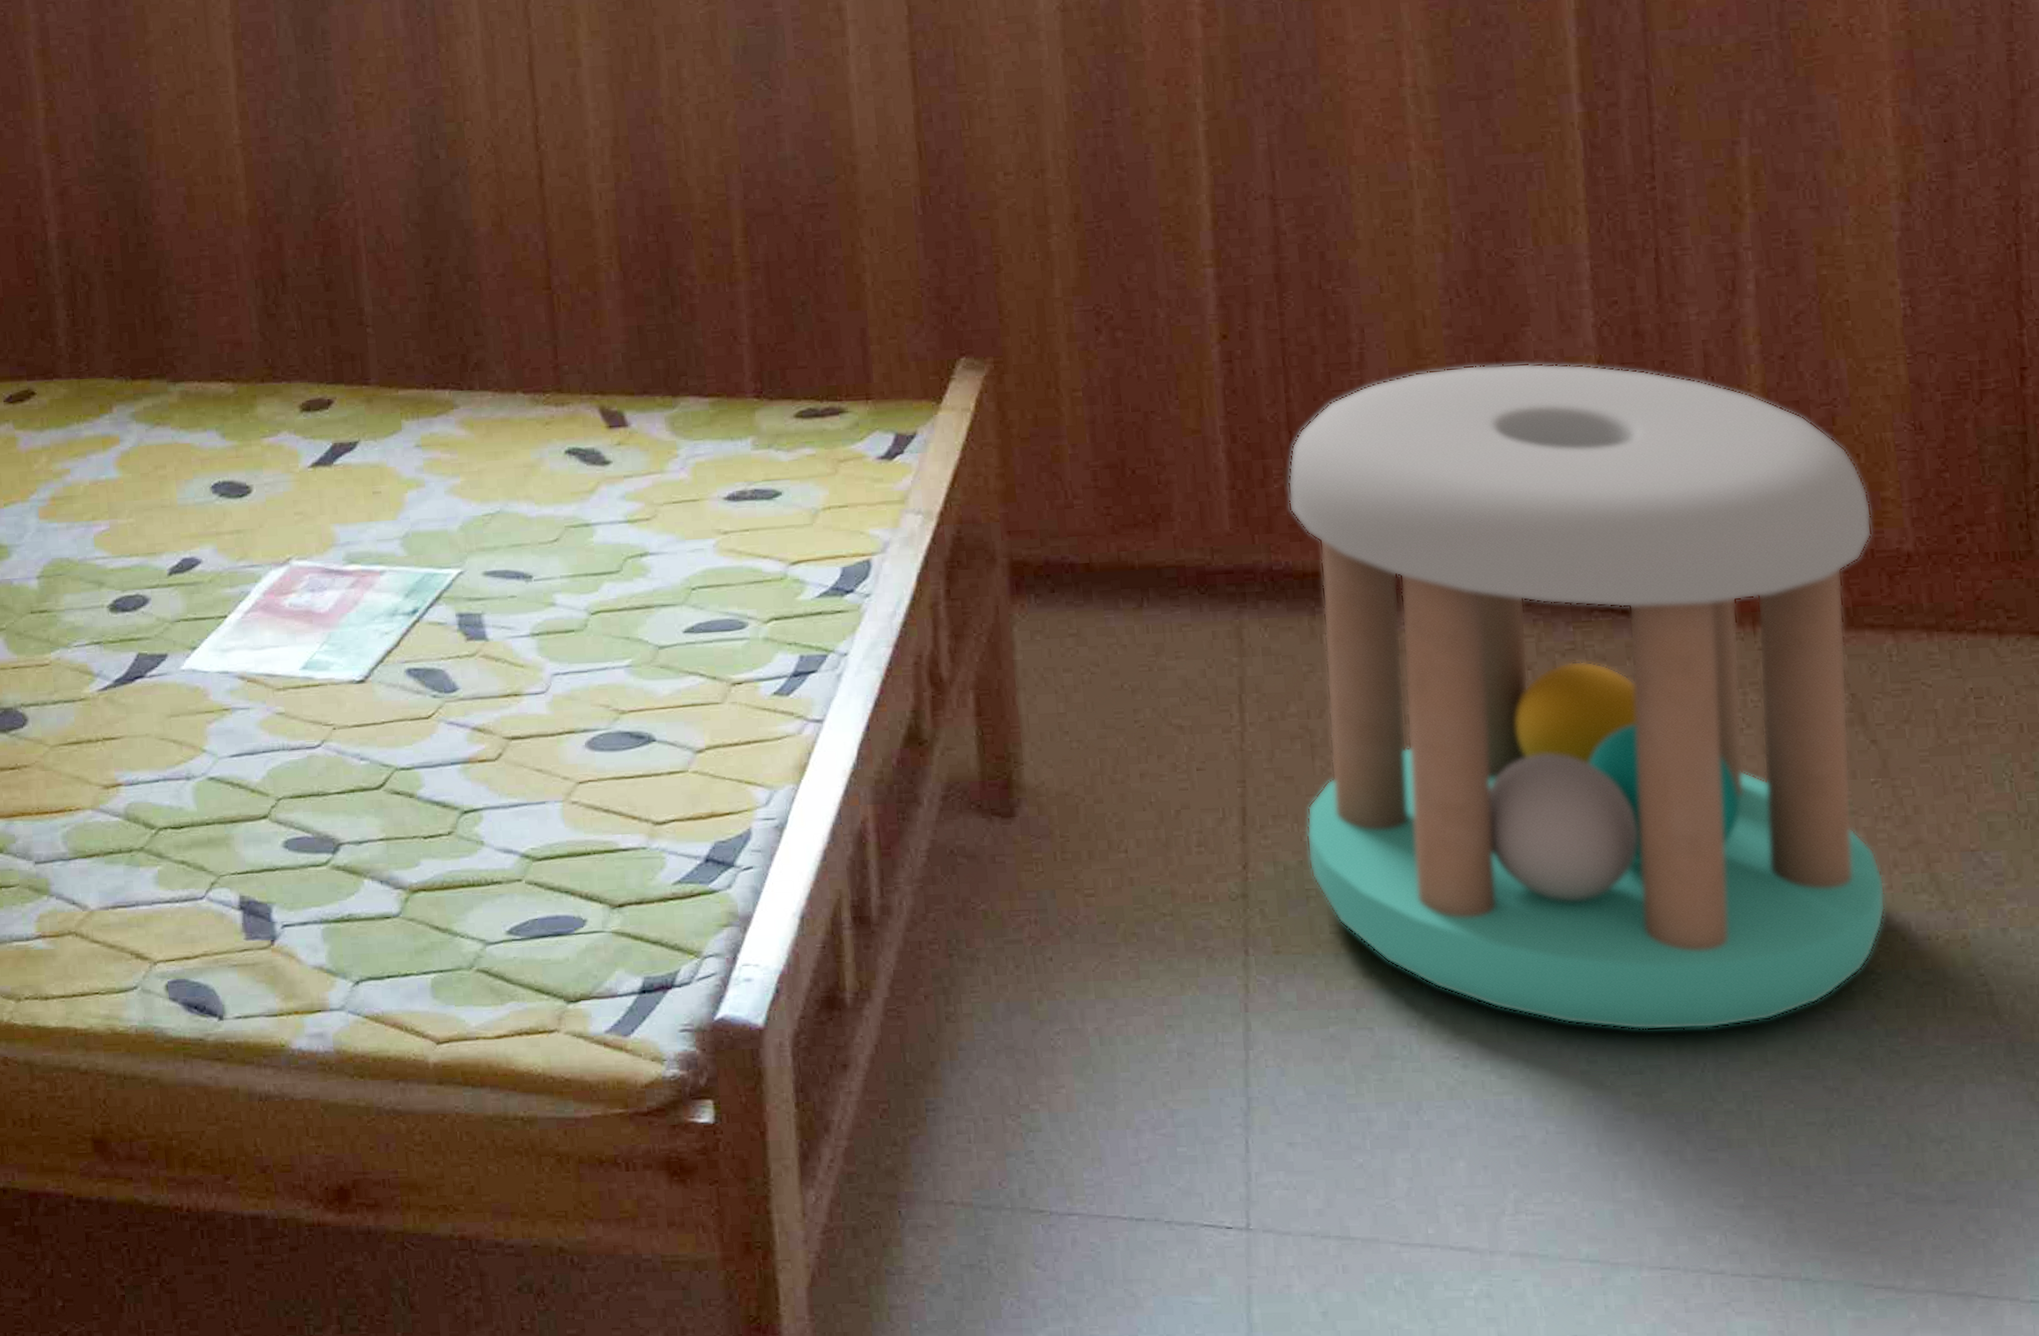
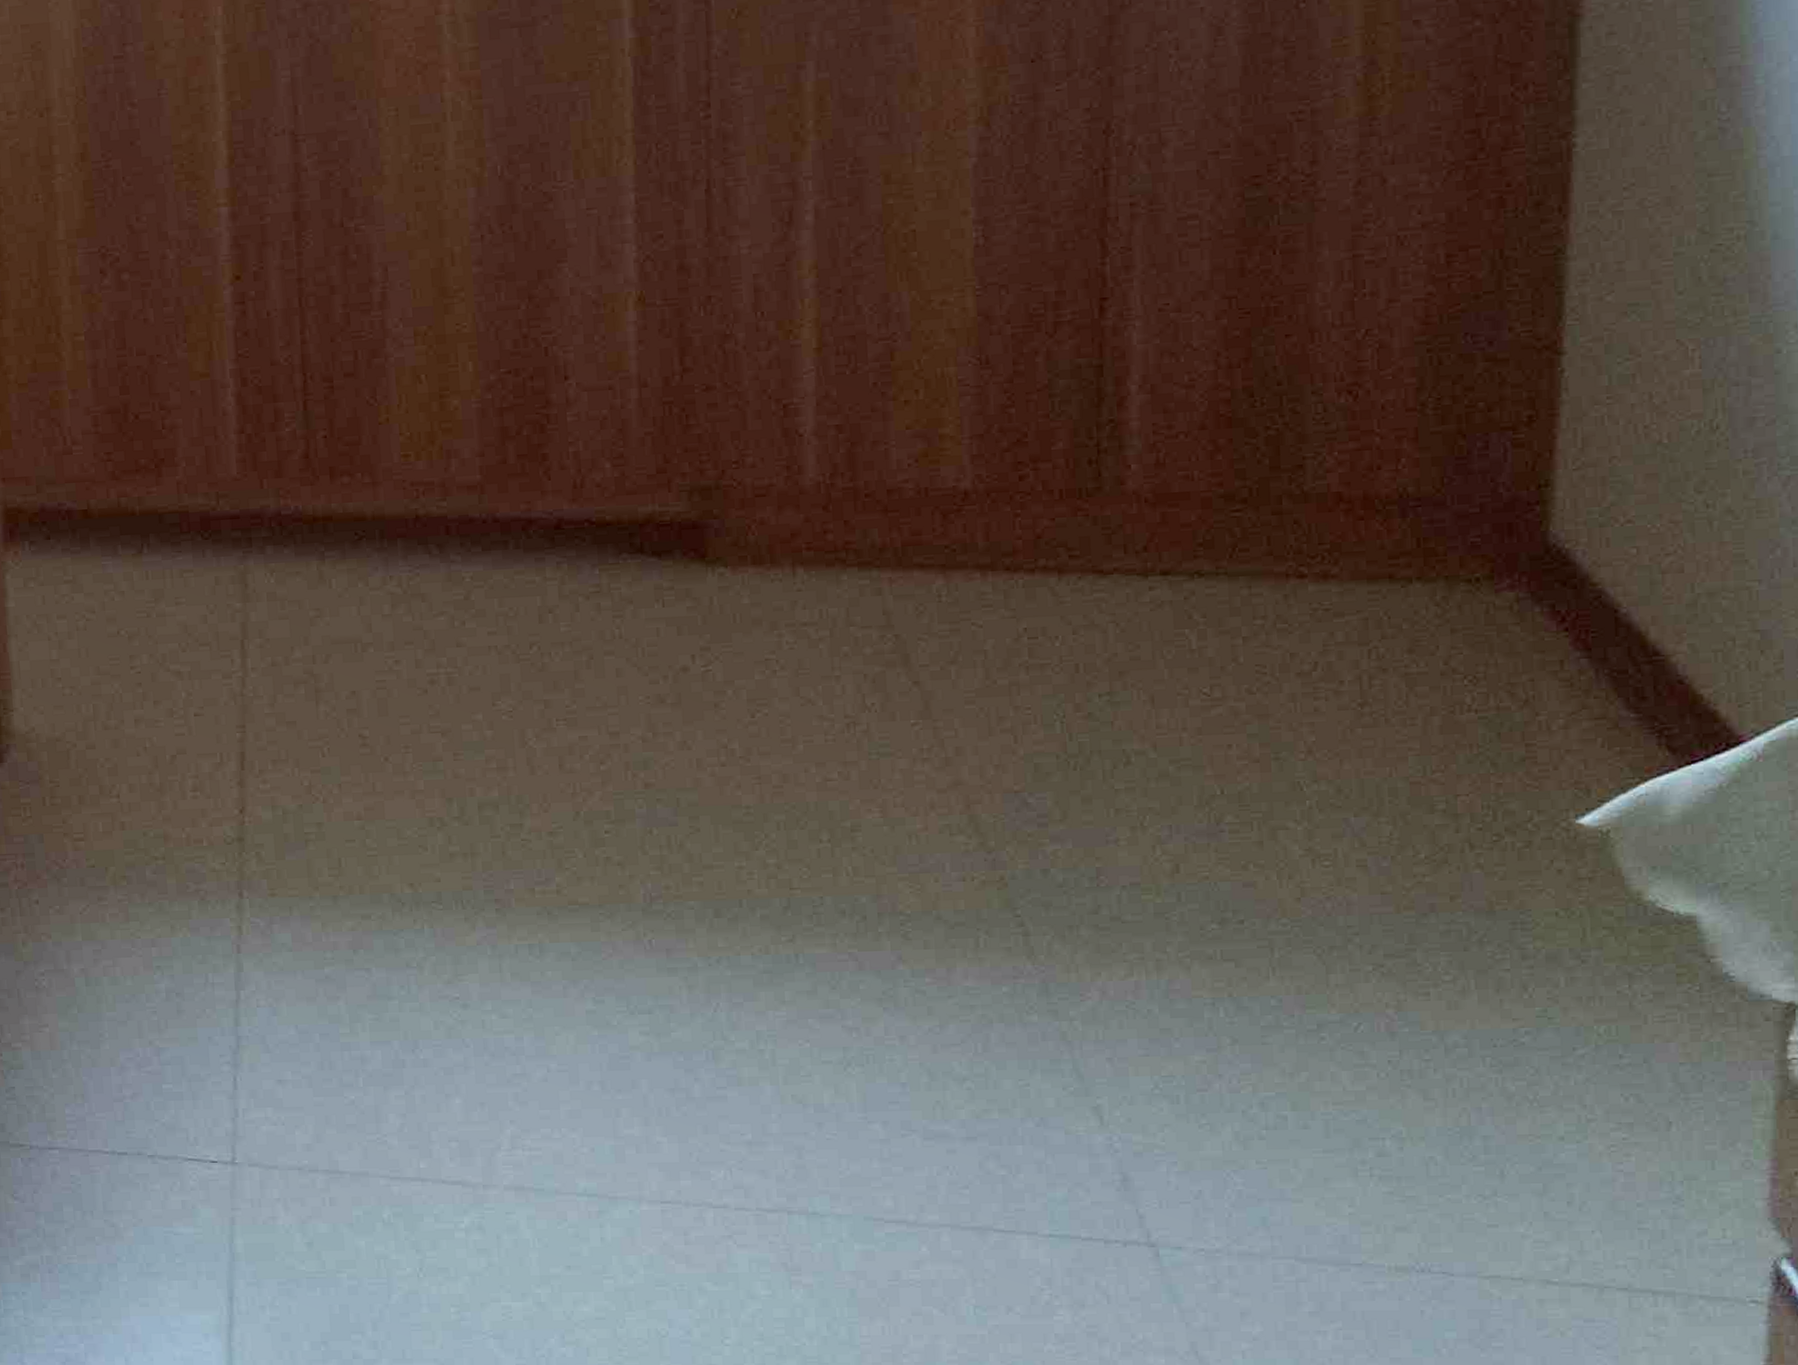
stool: present [1287,363,1886,1031] -> none [300,300,928,972]

